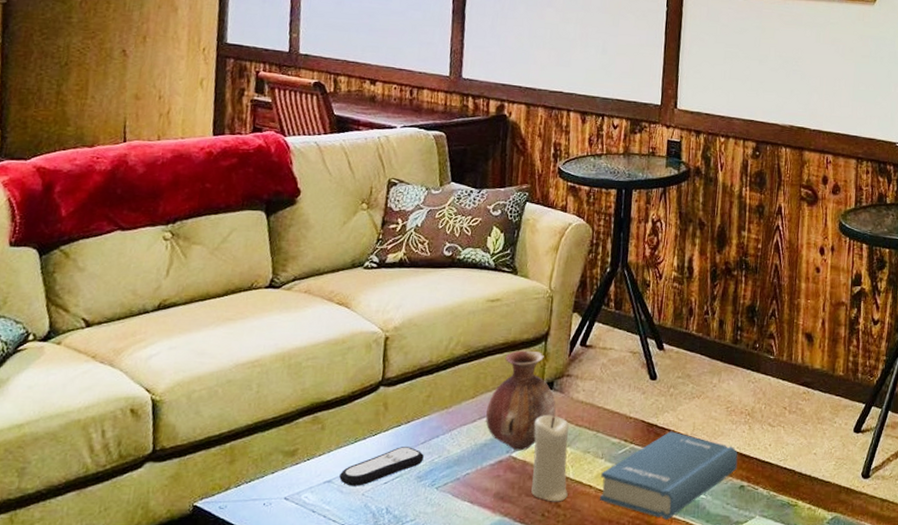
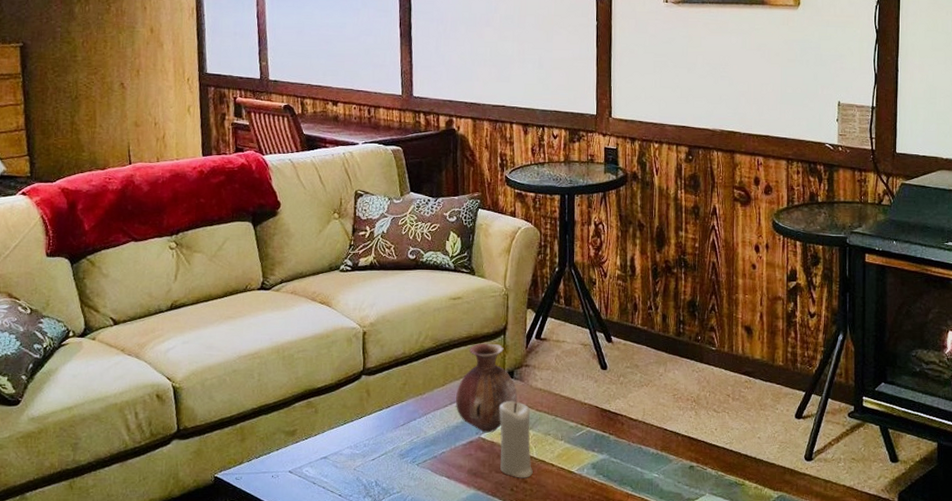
remote control: present [339,447,424,486] -> none [333,428,404,462]
hardback book: present [600,431,738,520] -> none [562,416,686,496]

